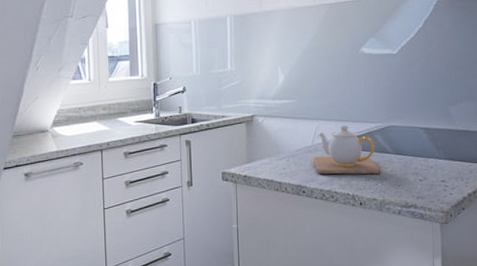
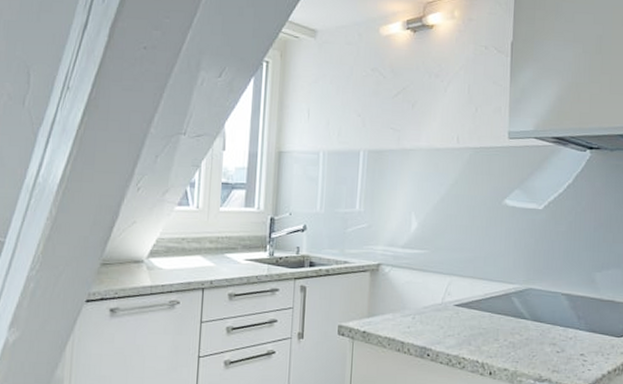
teapot: present [313,125,380,175] -> none [442,283,515,342]

